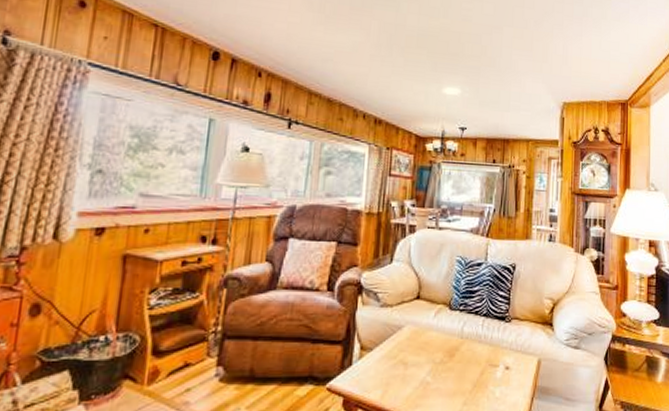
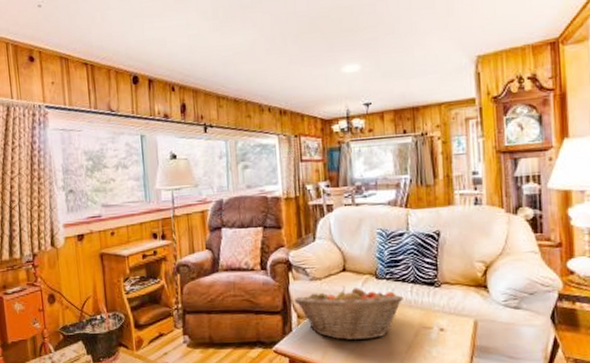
fruit basket: none [359,315,475,378] -> present [294,286,404,341]

